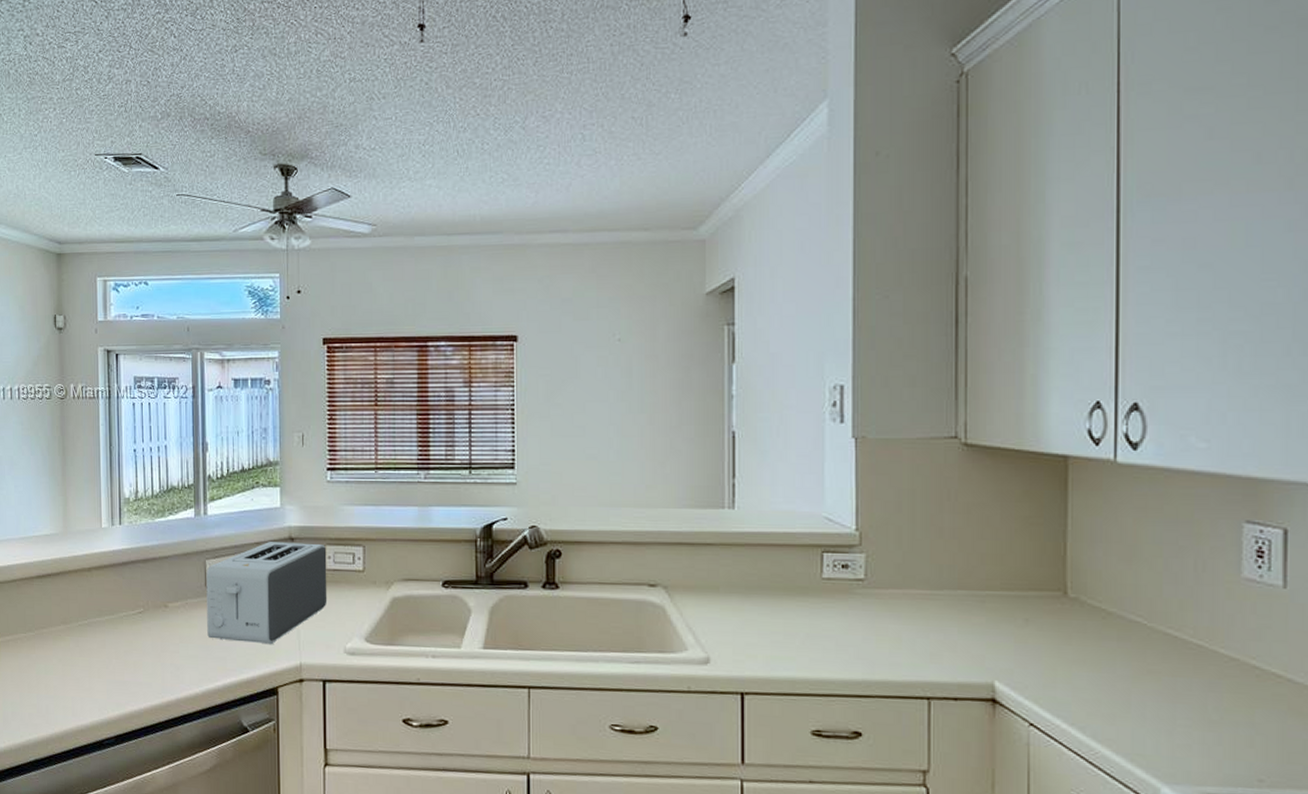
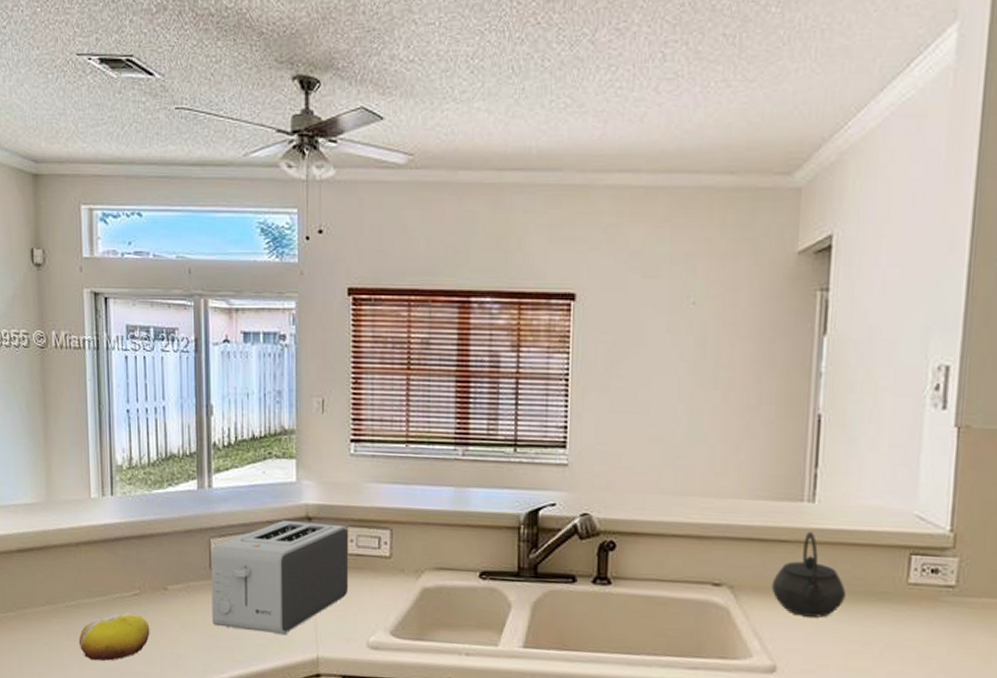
fruit: none [89,629,152,674] -> present [78,612,150,661]
kettle: none [701,535,767,612] -> present [771,532,846,618]

